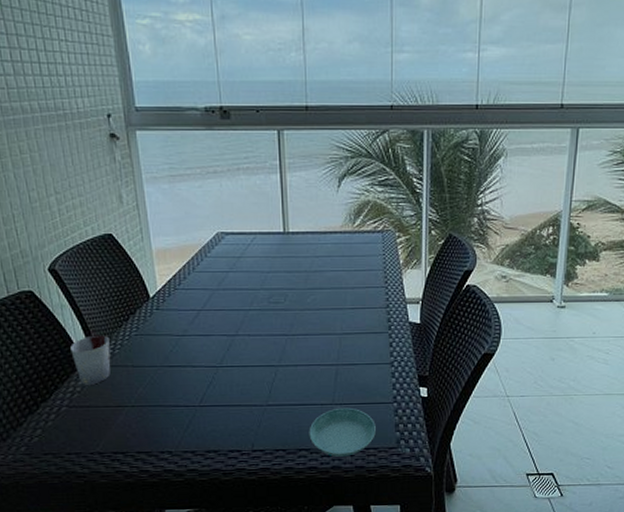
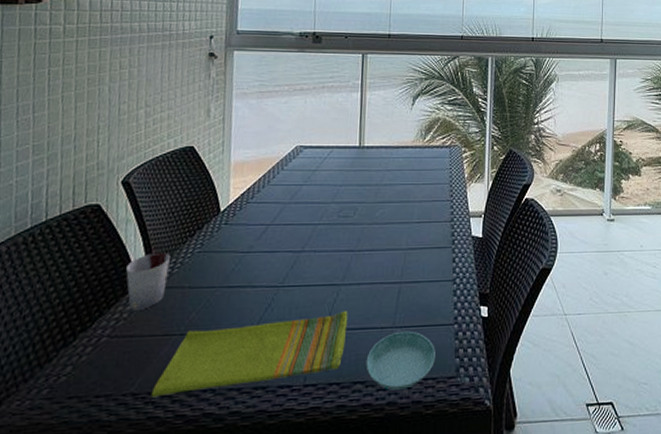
dish towel: none [115,389,288,456] -> present [151,311,348,398]

